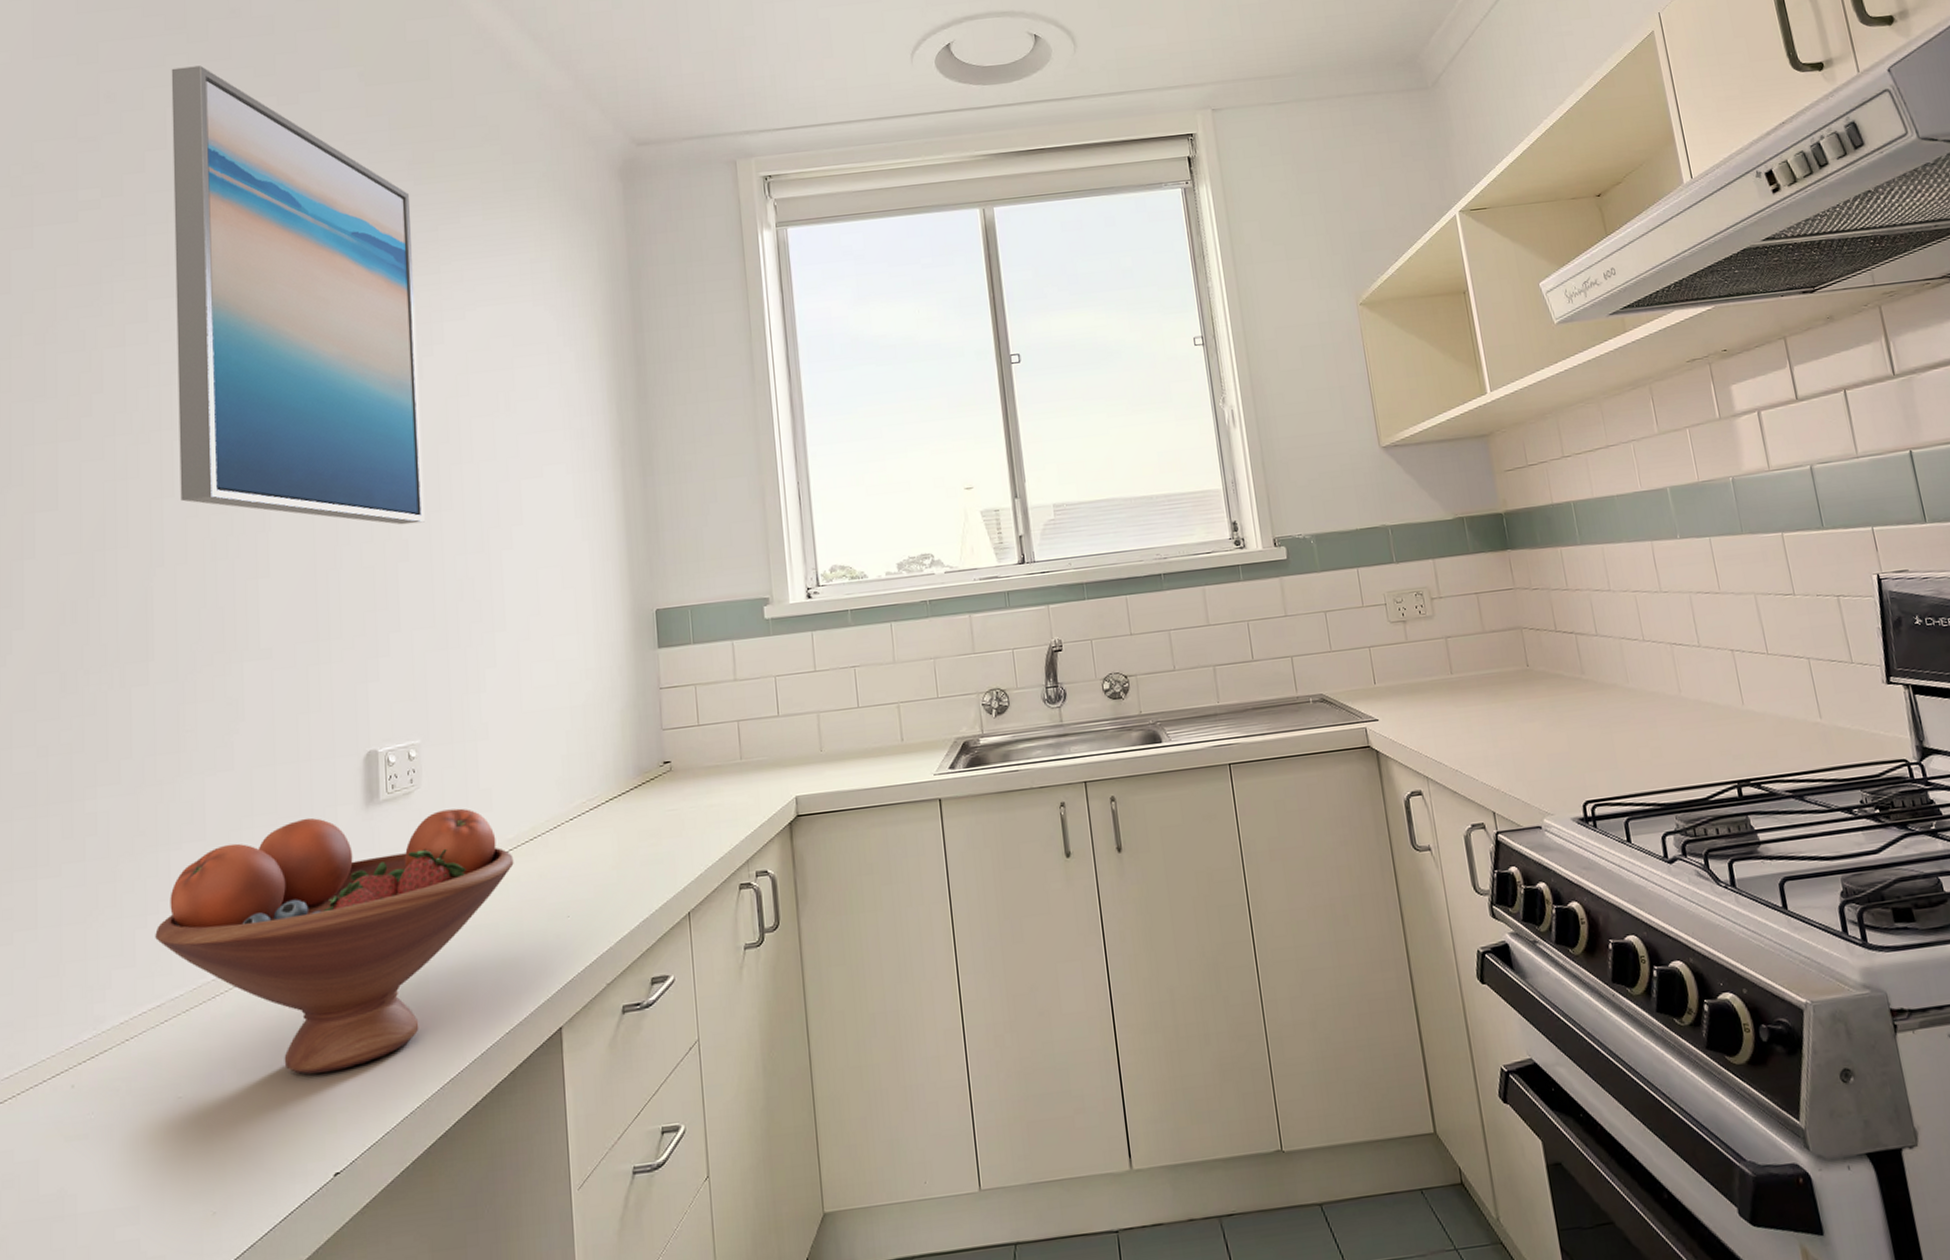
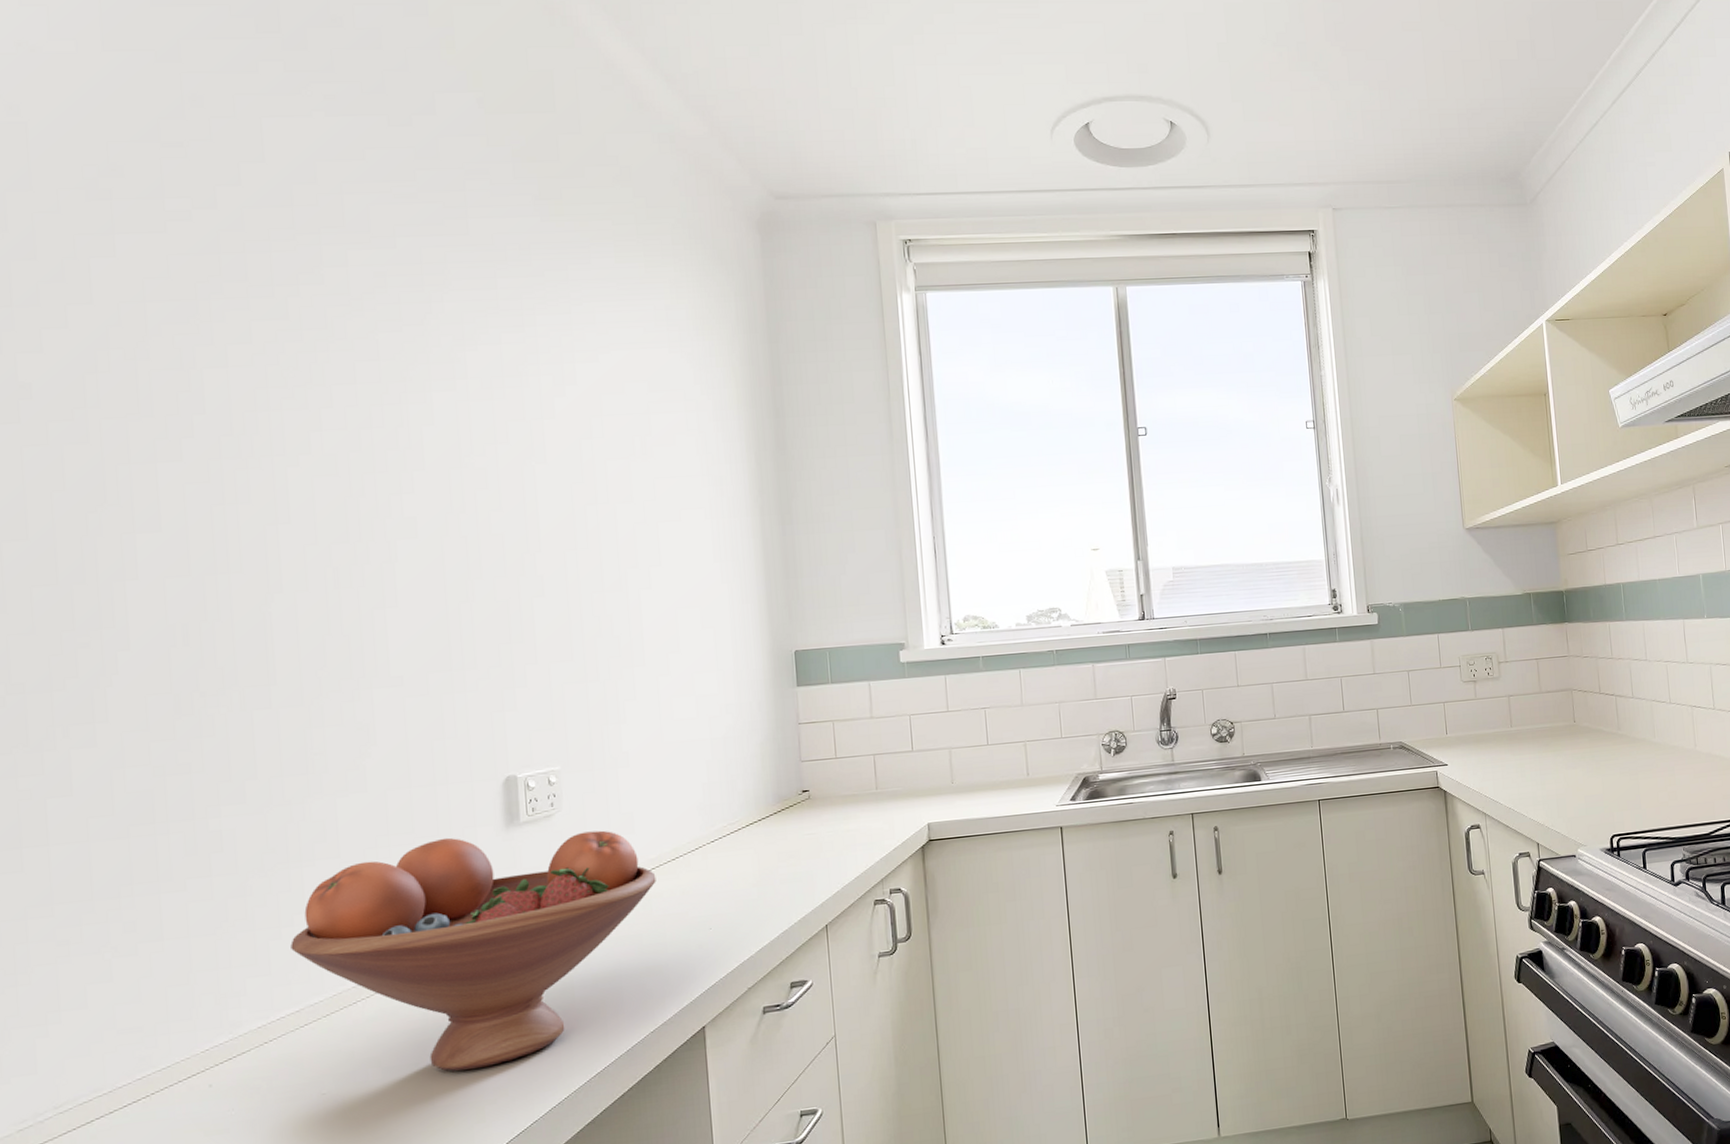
wall art: present [171,65,425,525] -> none [265,75,560,562]

